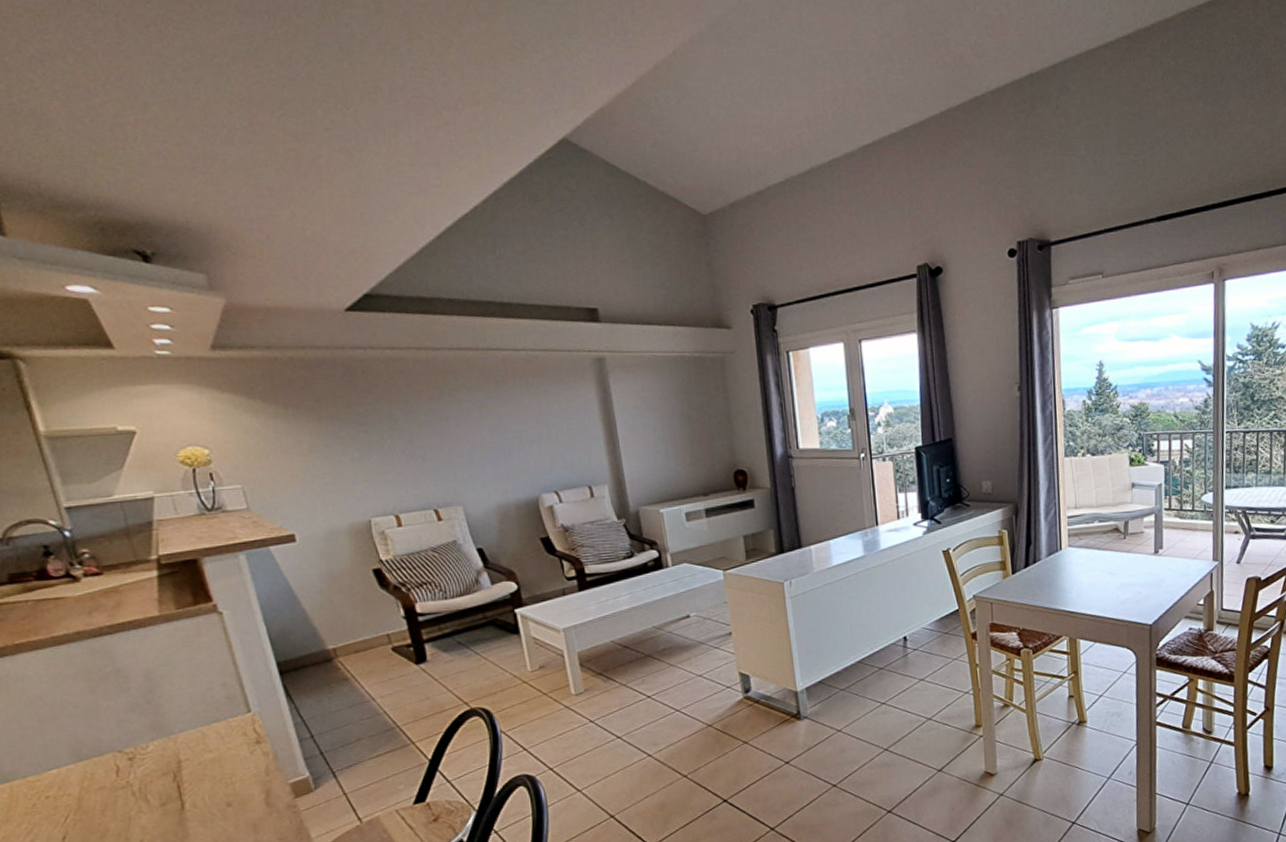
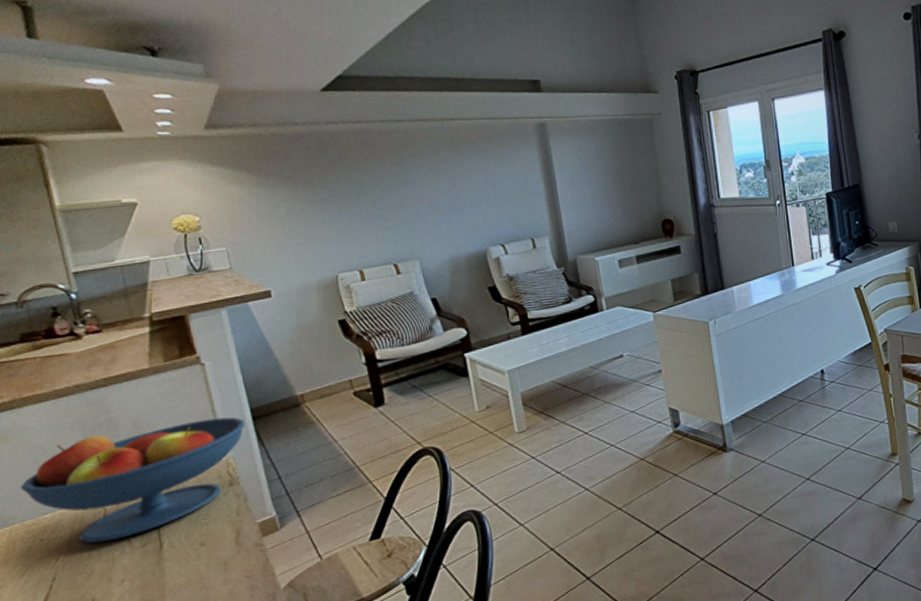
fruit bowl: none [19,670,272,802] -> present [20,417,246,544]

